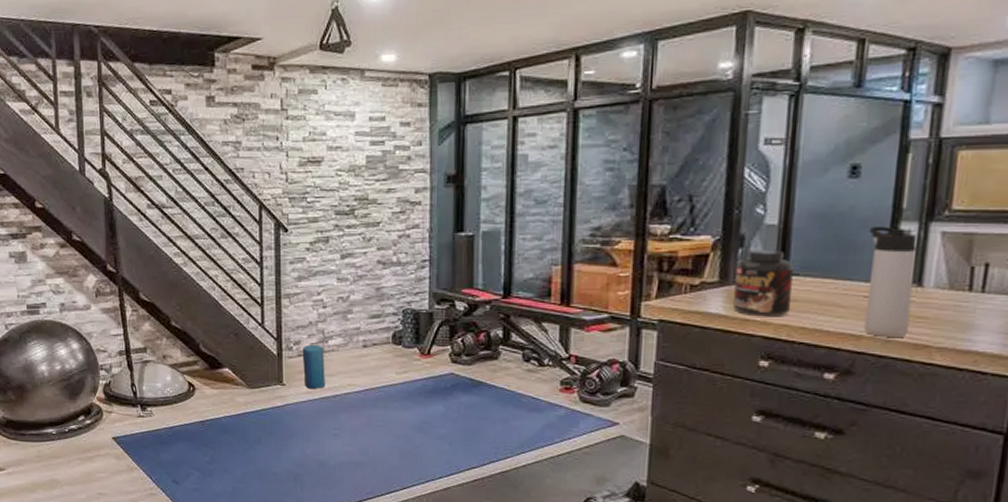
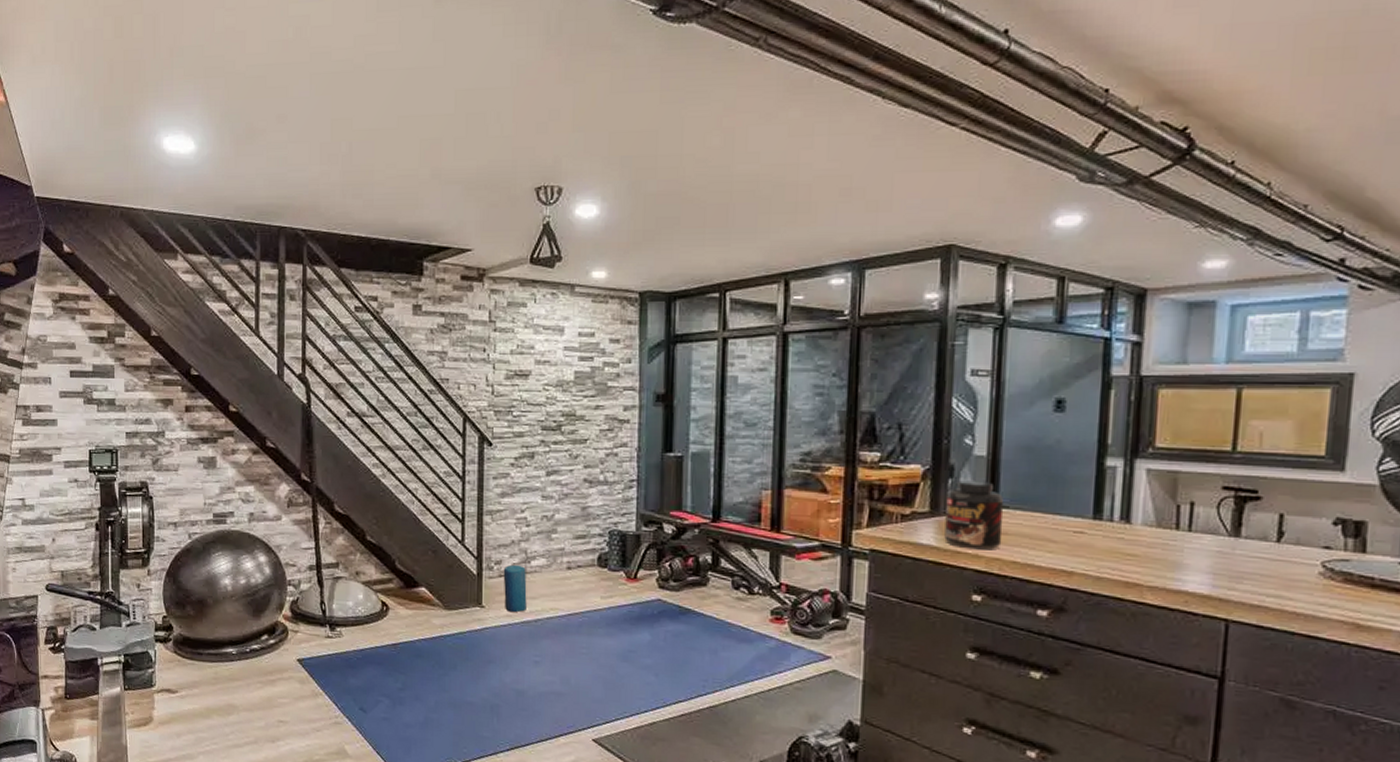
thermos bottle: present [863,225,917,339] -> none [1075,460,1123,576]

